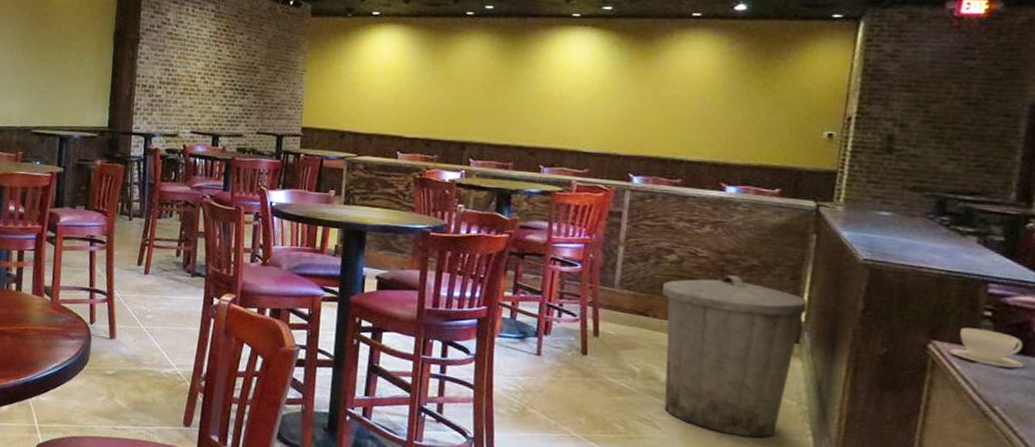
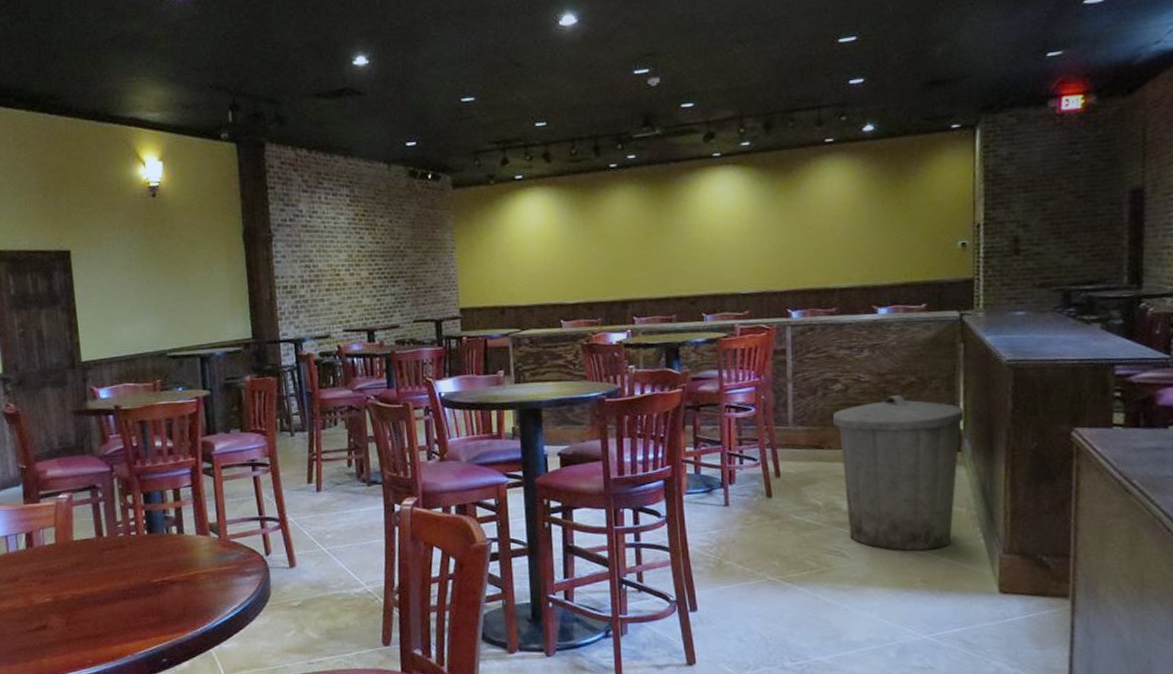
teacup: present [949,327,1024,368] -> none [1090,409,1152,443]

